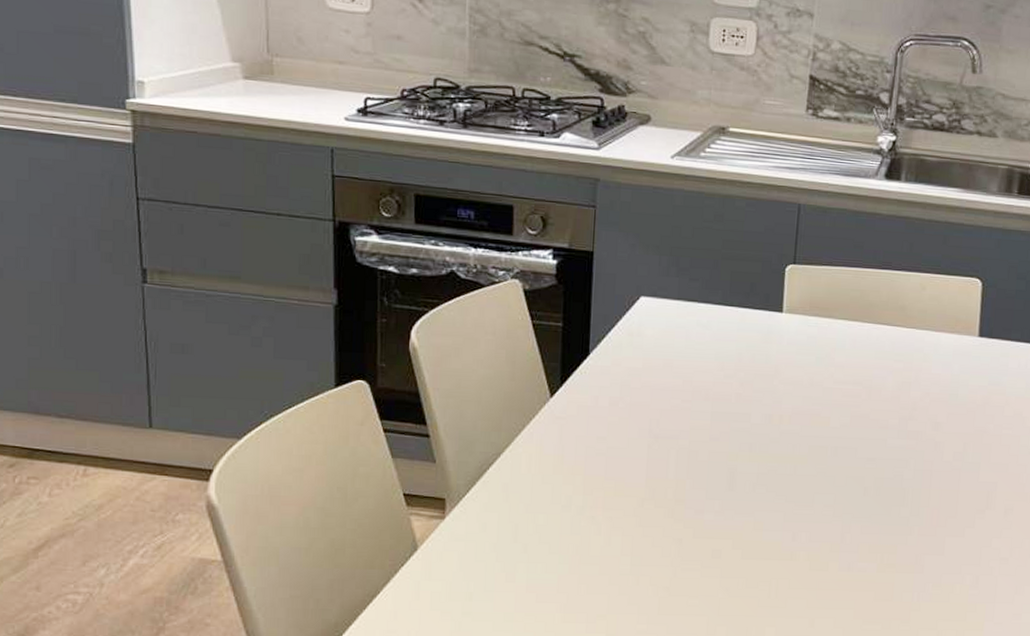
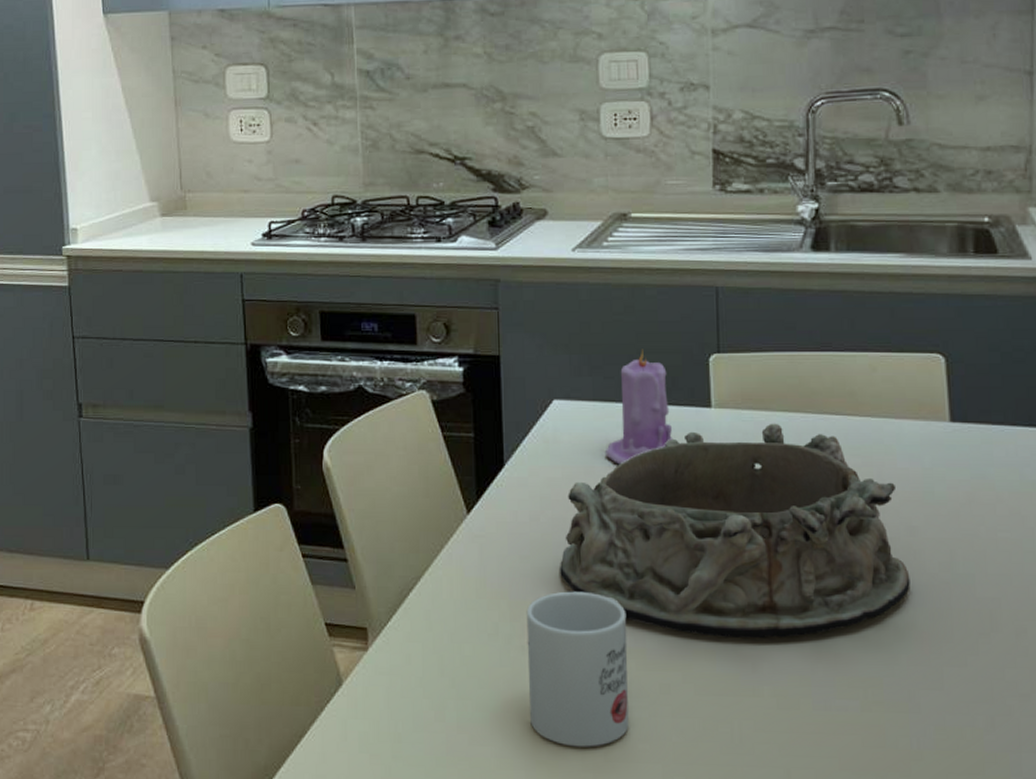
mug: none [594,469,689,603] -> present [526,591,629,747]
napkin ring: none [633,329,930,513] -> present [560,423,910,638]
candle: none [683,255,747,359] -> present [604,349,673,465]

